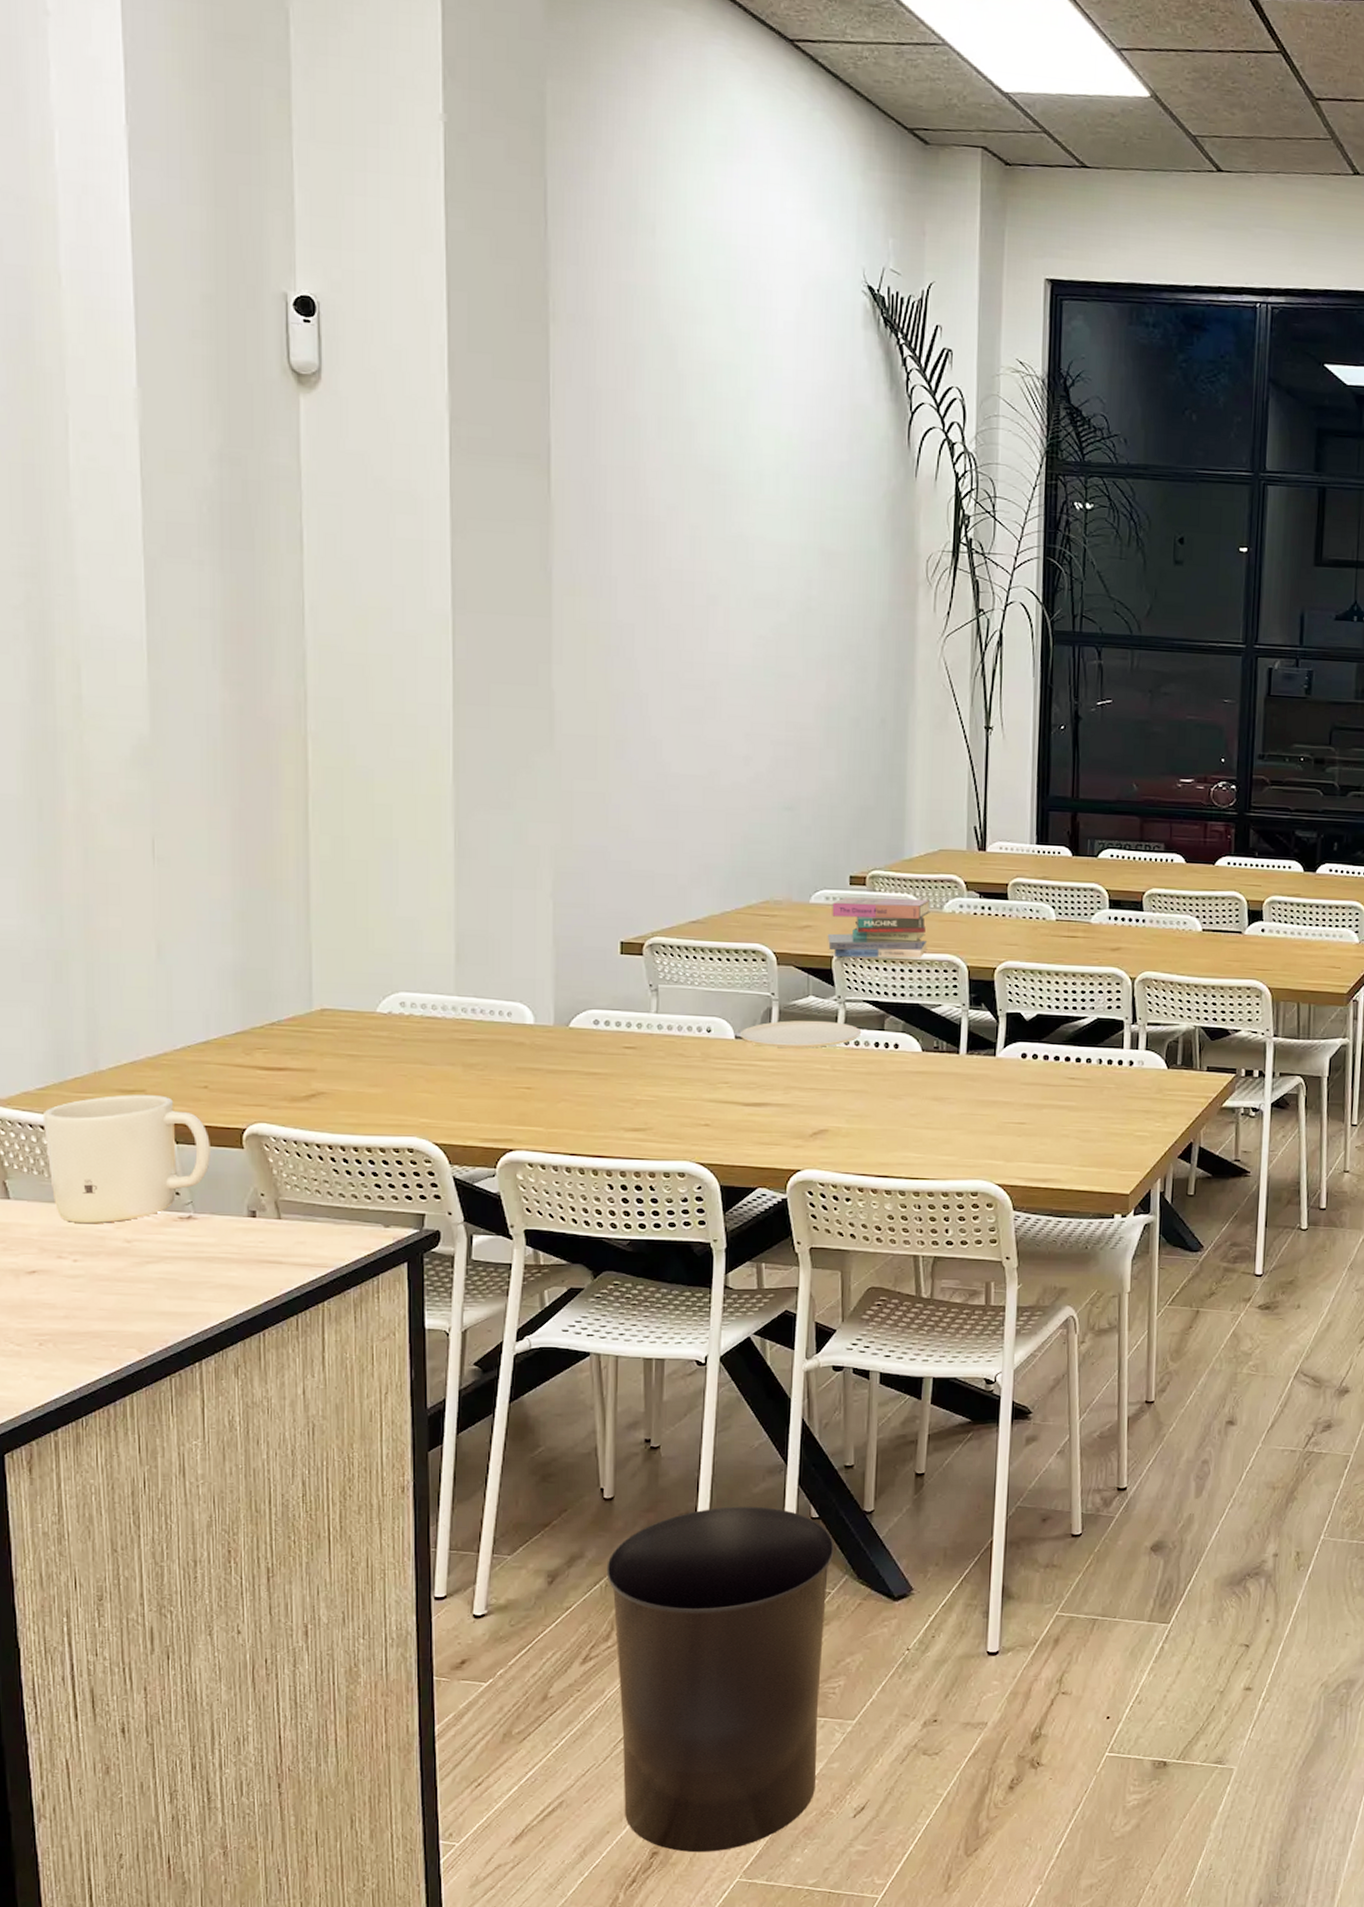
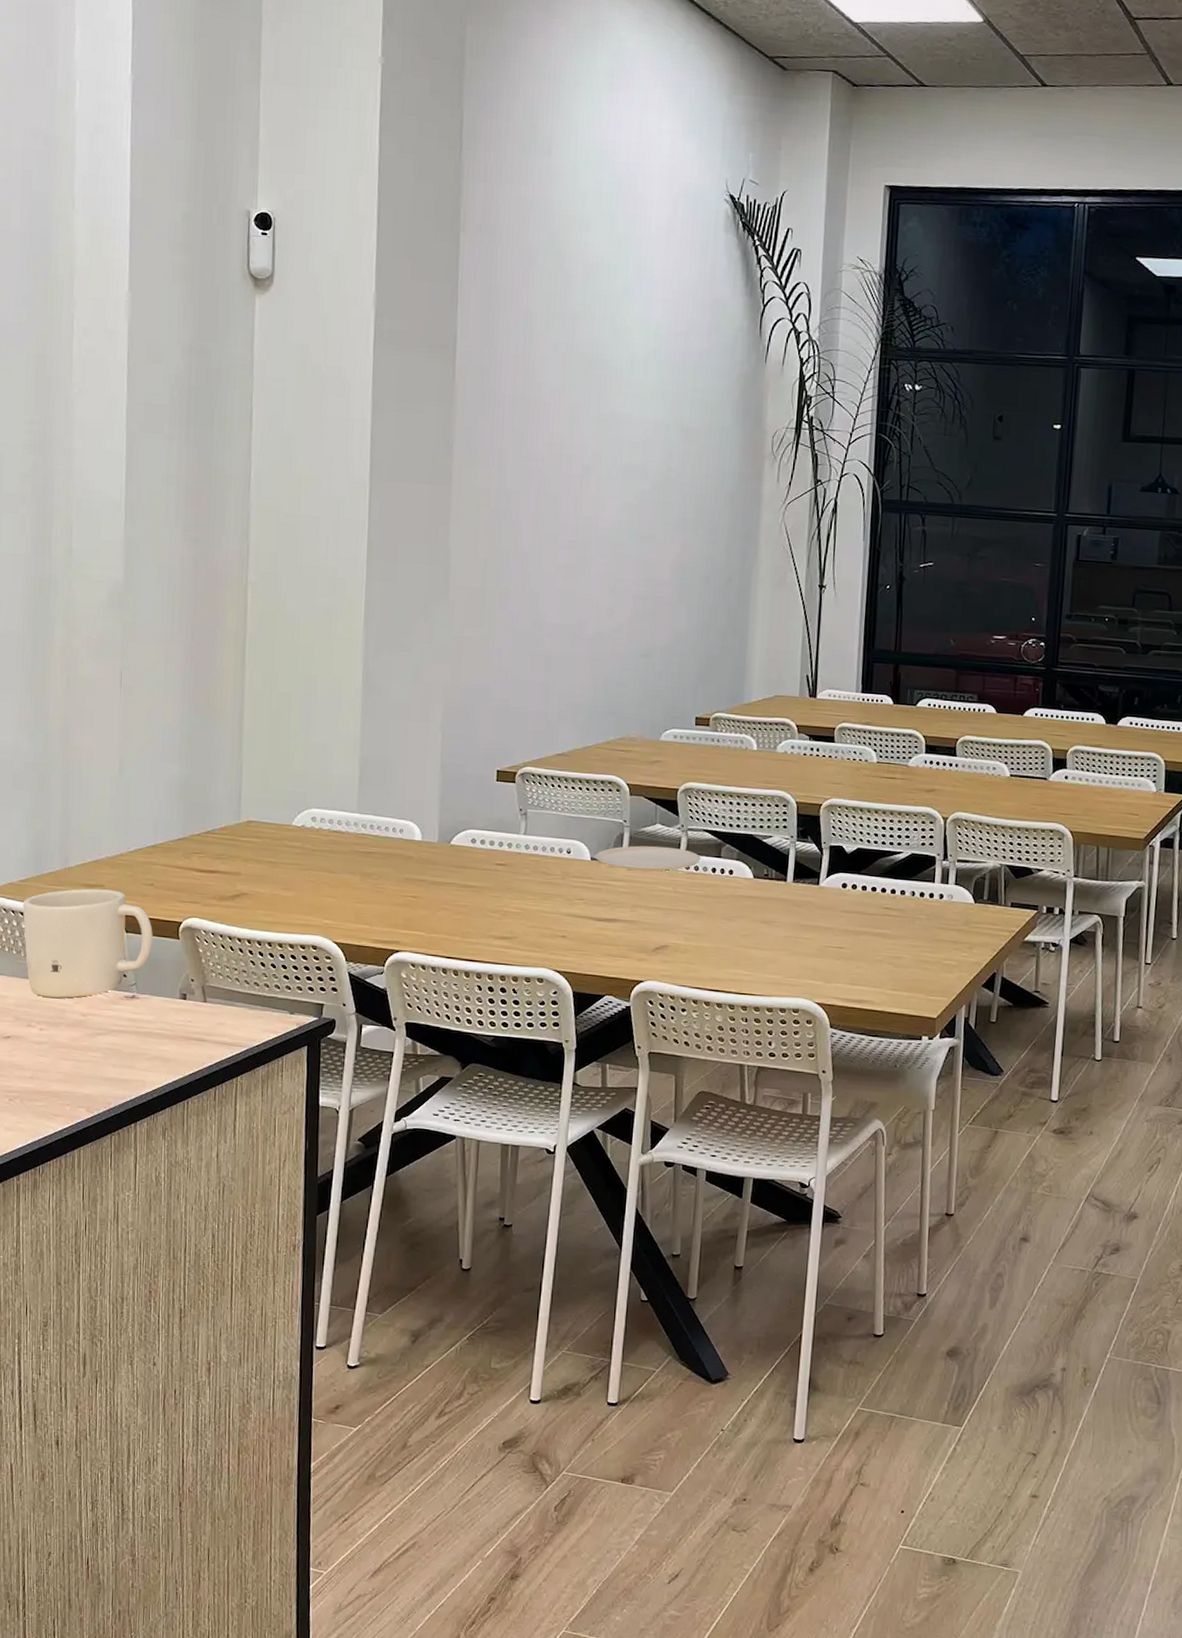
waste bin: present [606,1506,834,1853] -> none [461,1284,660,1603]
books: present [827,897,931,959] -> none [673,736,766,793]

